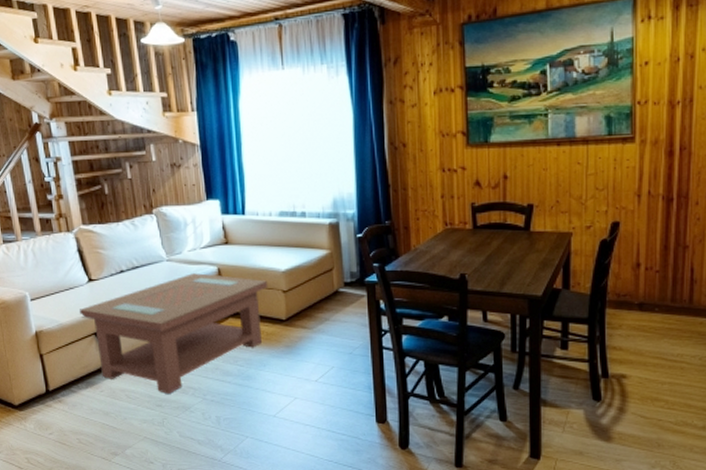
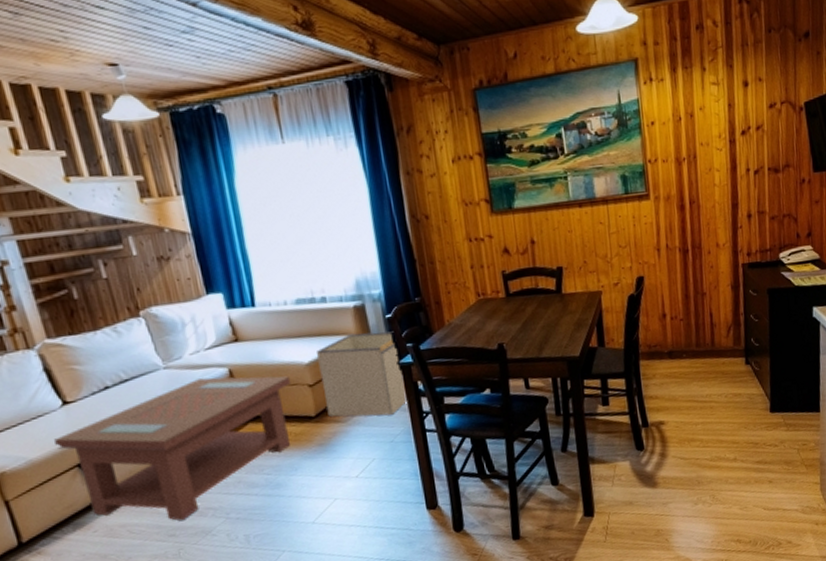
storage bin: none [293,248,369,328] -> present [317,331,408,417]

